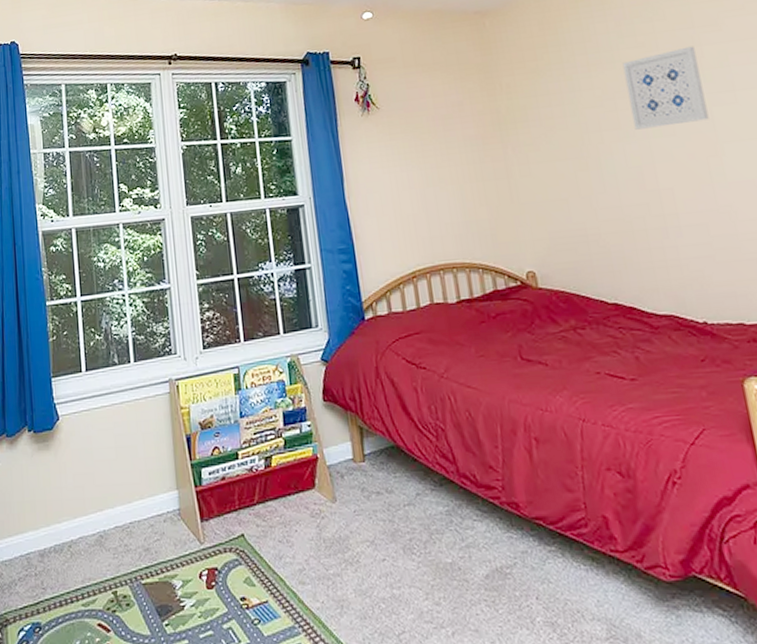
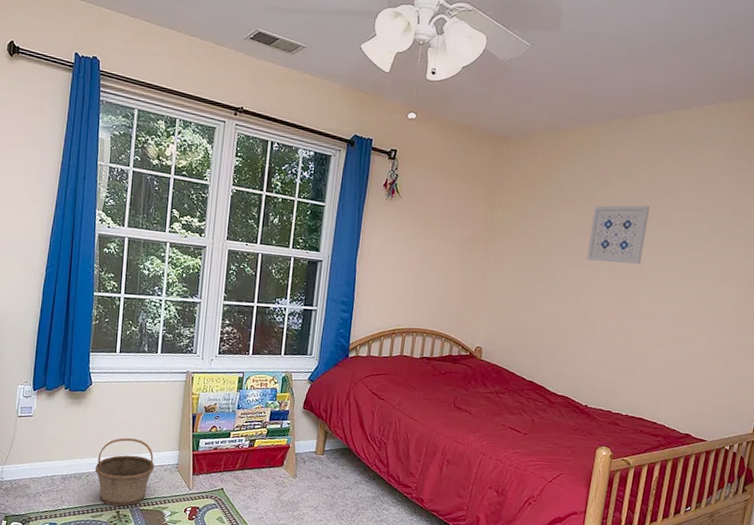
basket: none [78,483,152,584] -> present [95,438,155,506]

